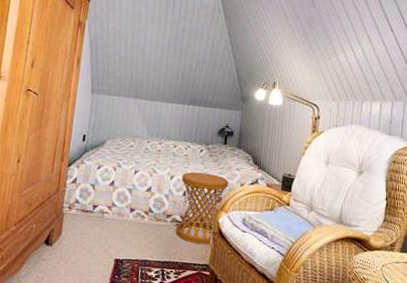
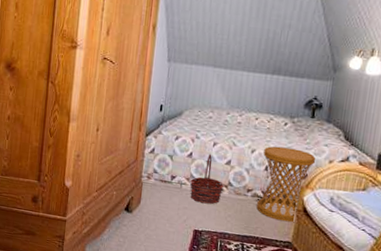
basket: none [111,181,145,232] -> present [189,154,224,205]

